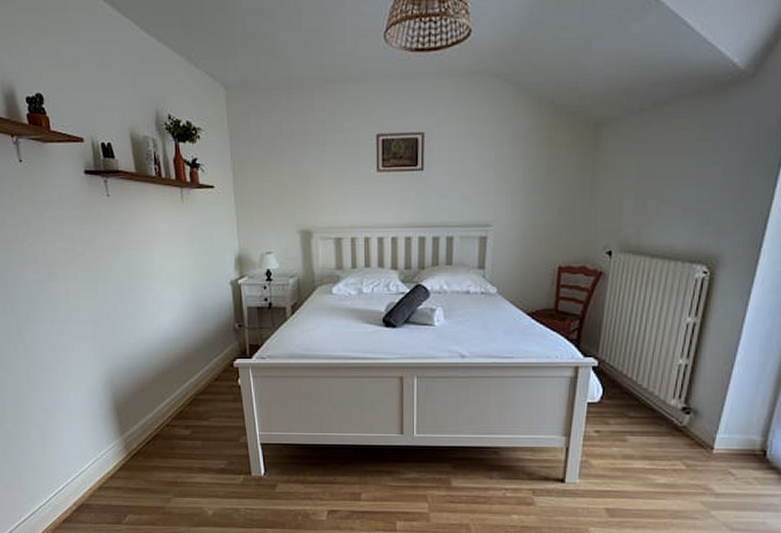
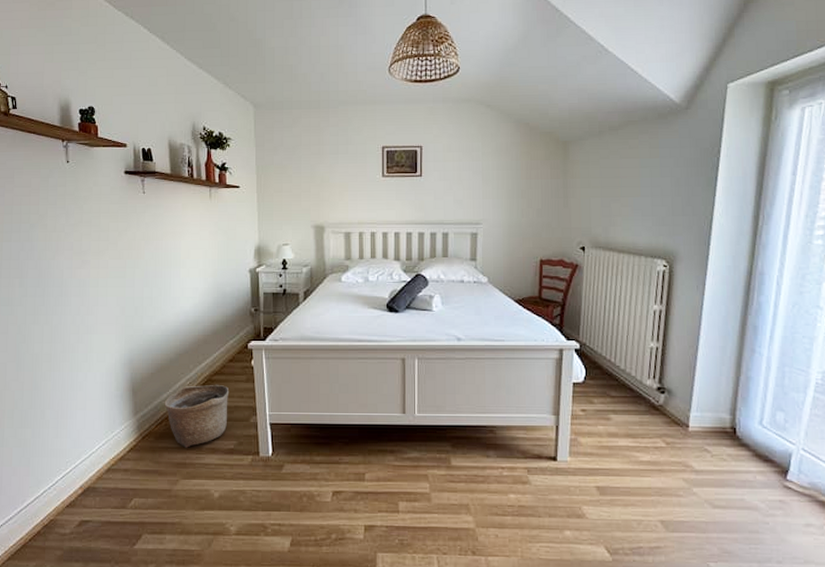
basket: none [150,403,217,467] -> present [164,384,230,448]

